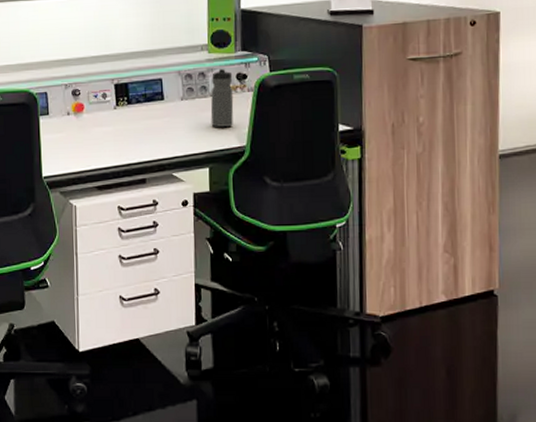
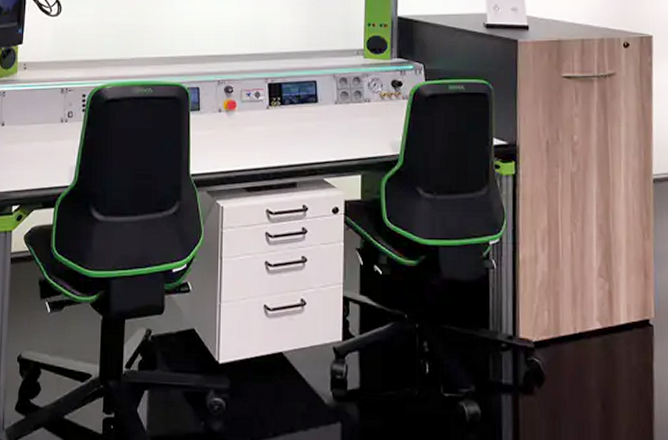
water bottle: present [210,68,234,127] -> none [364,74,388,134]

